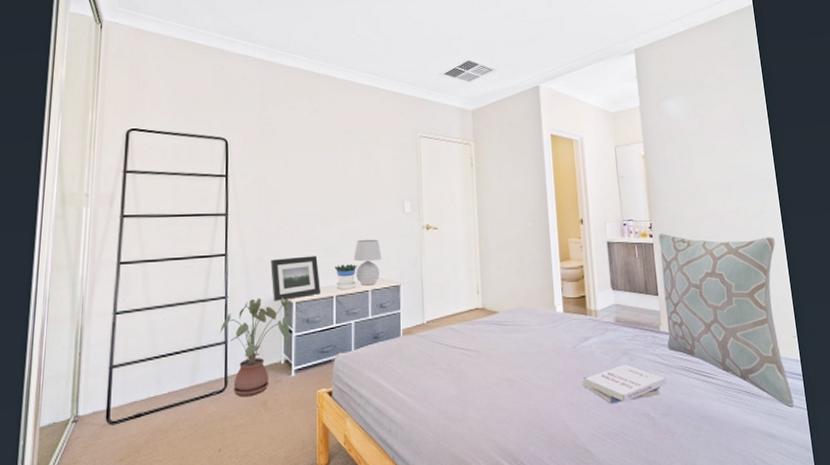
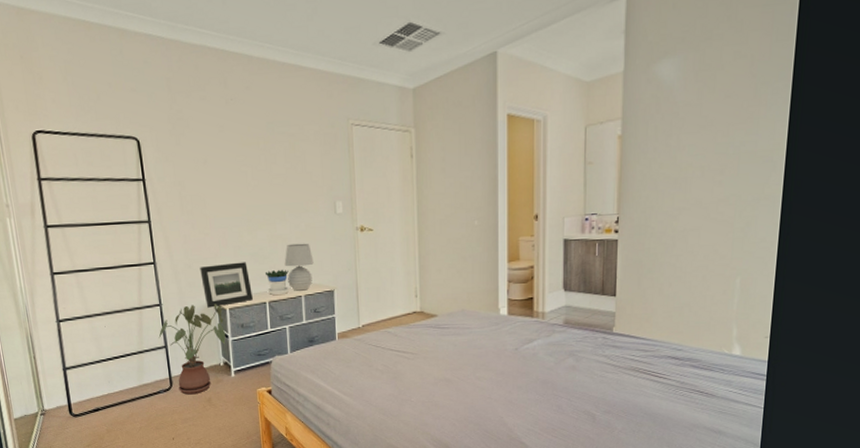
books: present [581,364,667,404] -> none [522,365,613,402]
pillow: present [658,233,794,408] -> none [618,228,767,407]

